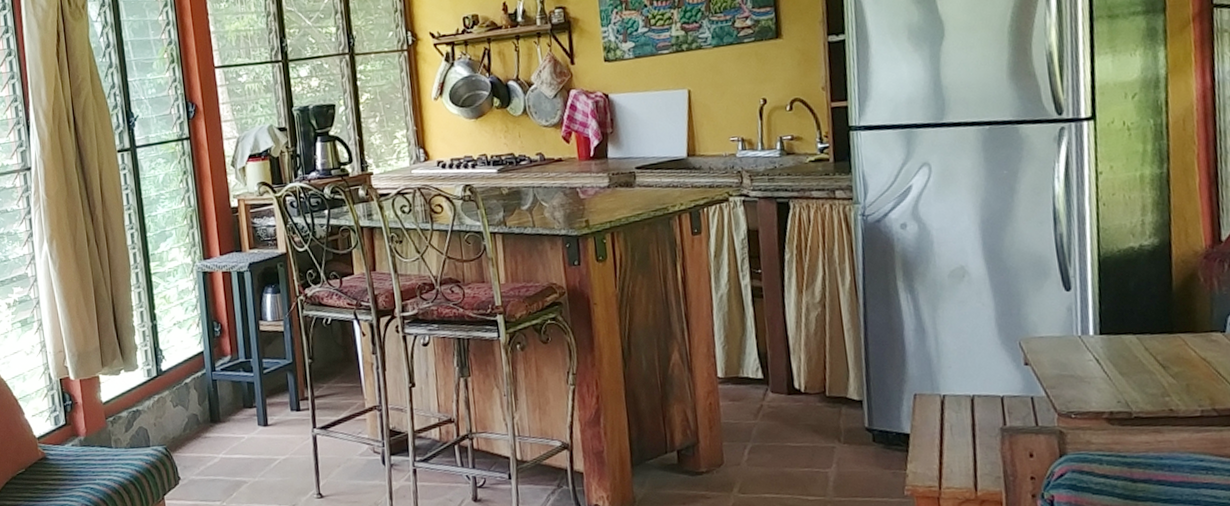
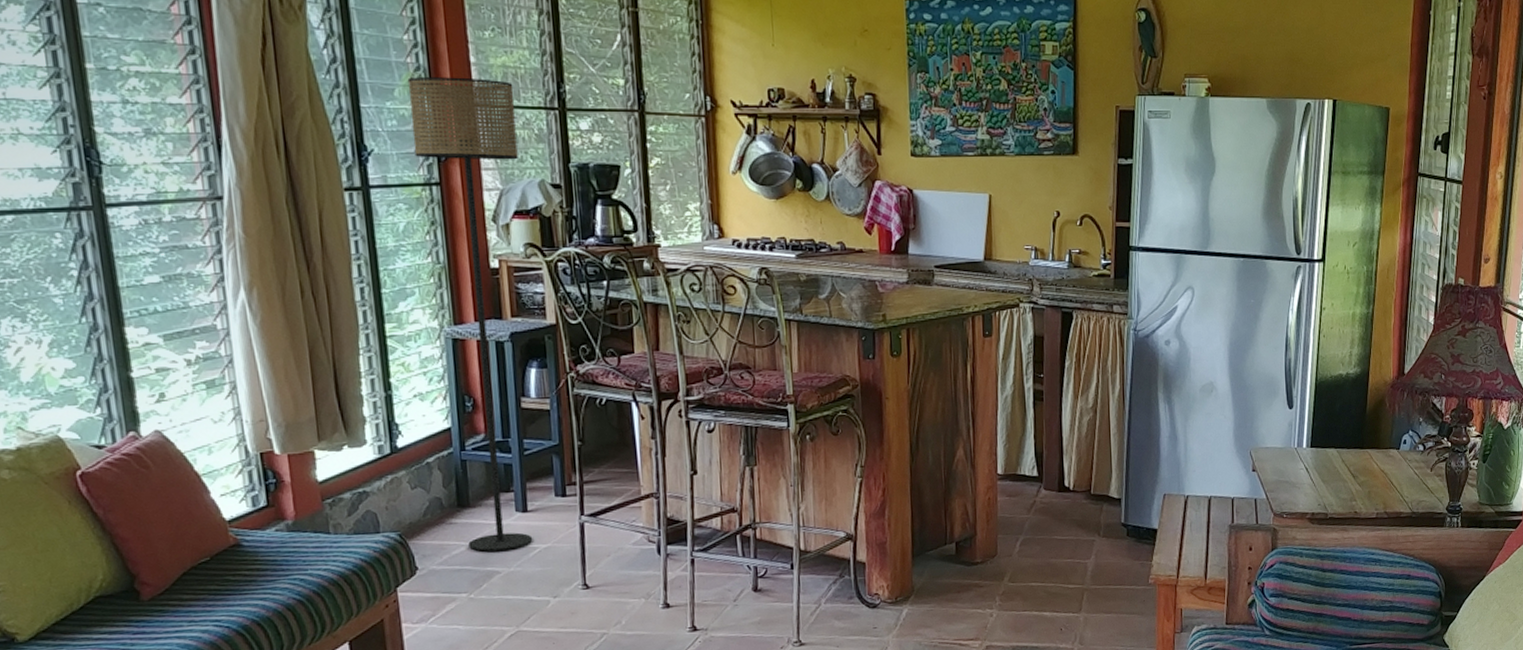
floor lamp: none [162,43,273,463] -> present [407,77,533,552]

